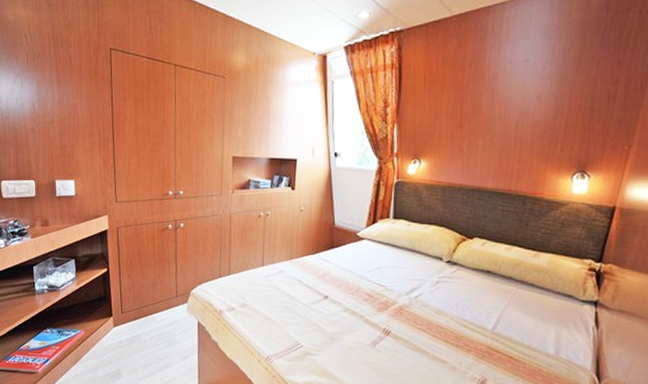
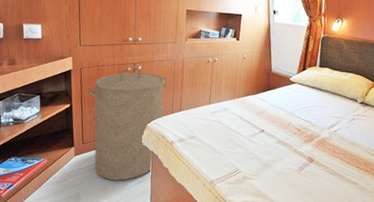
laundry hamper: none [123,223,214,356] -> present [86,65,168,181]

